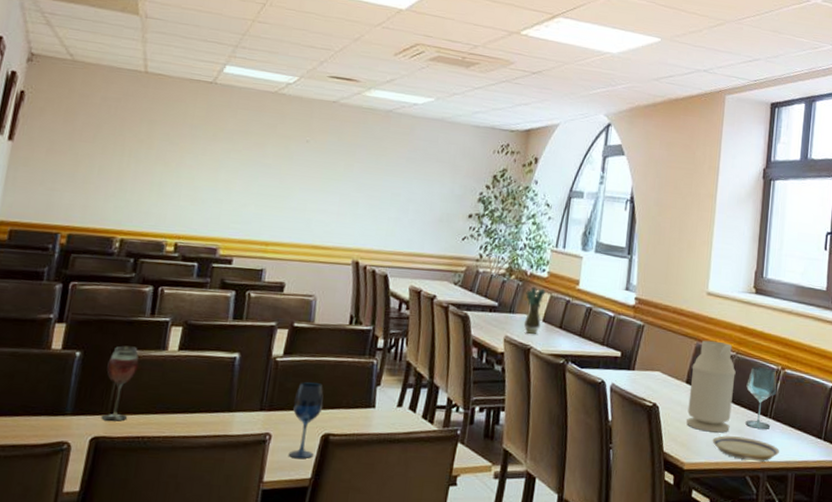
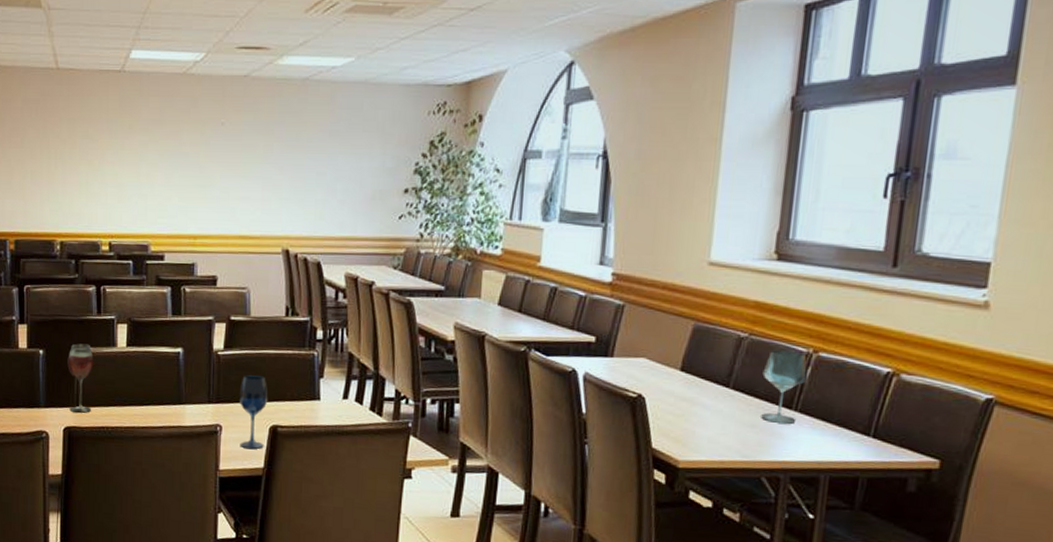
vase: present [523,285,546,334] -> none [475,265,500,320]
water jug: present [686,340,736,433] -> none [680,320,749,428]
plate: present [712,435,779,461] -> none [715,431,808,461]

